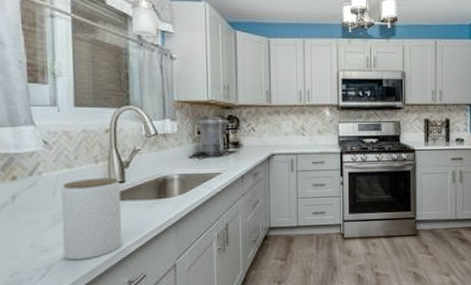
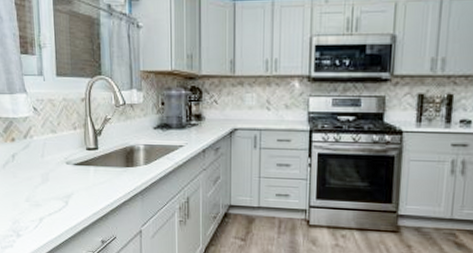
jar: present [61,177,123,261] -> none [48,143,97,217]

